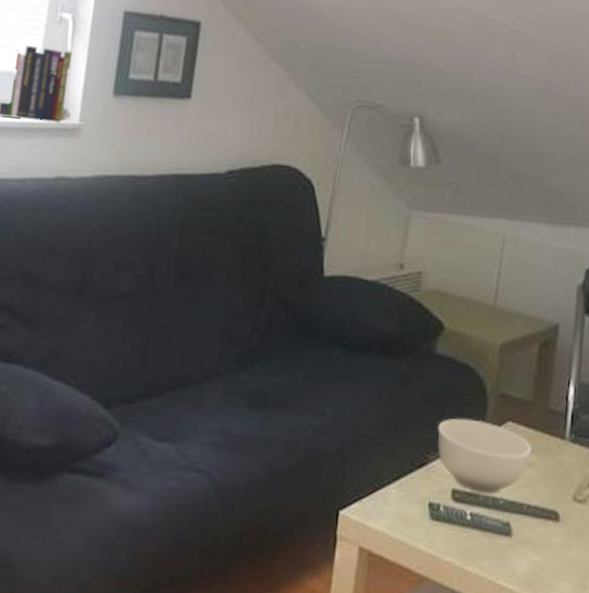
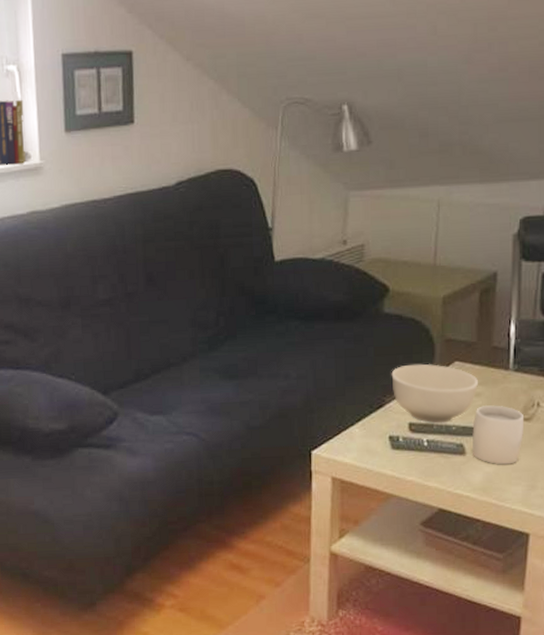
mug: none [520,477,579,555] -> present [472,404,525,465]

